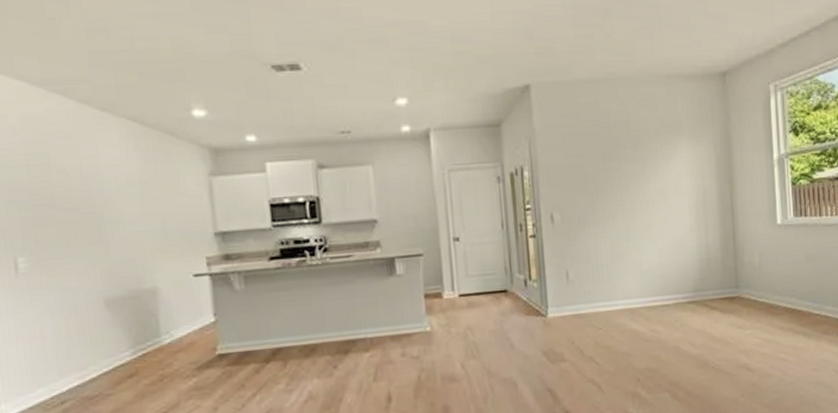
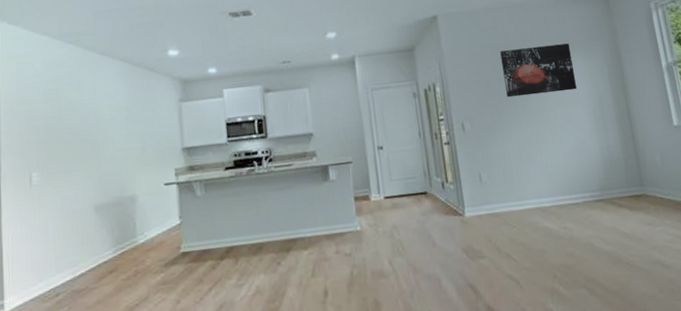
wall art: none [600,127,680,187] -> present [500,43,577,98]

